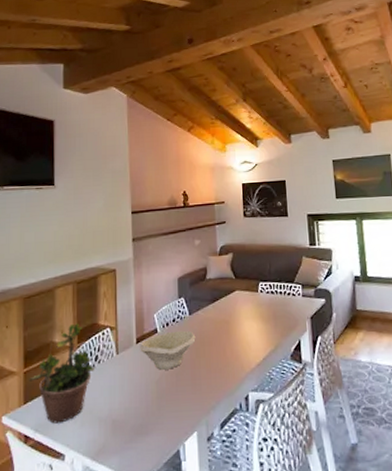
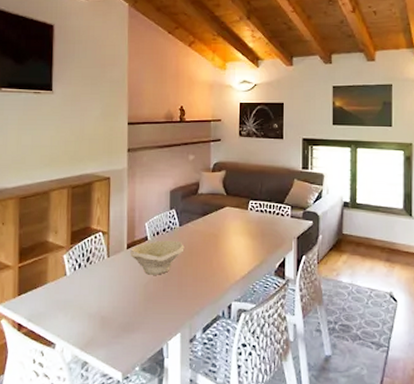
potted plant: present [29,323,94,424] -> none [23,225,86,316]

